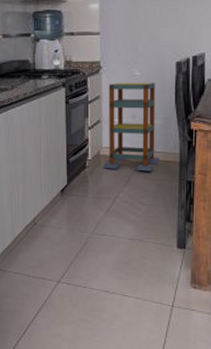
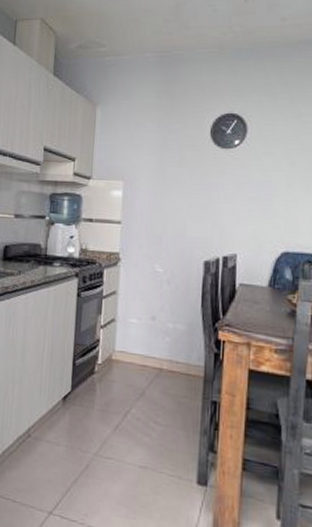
shelving unit: present [103,82,159,172] -> none [114,278,180,386]

